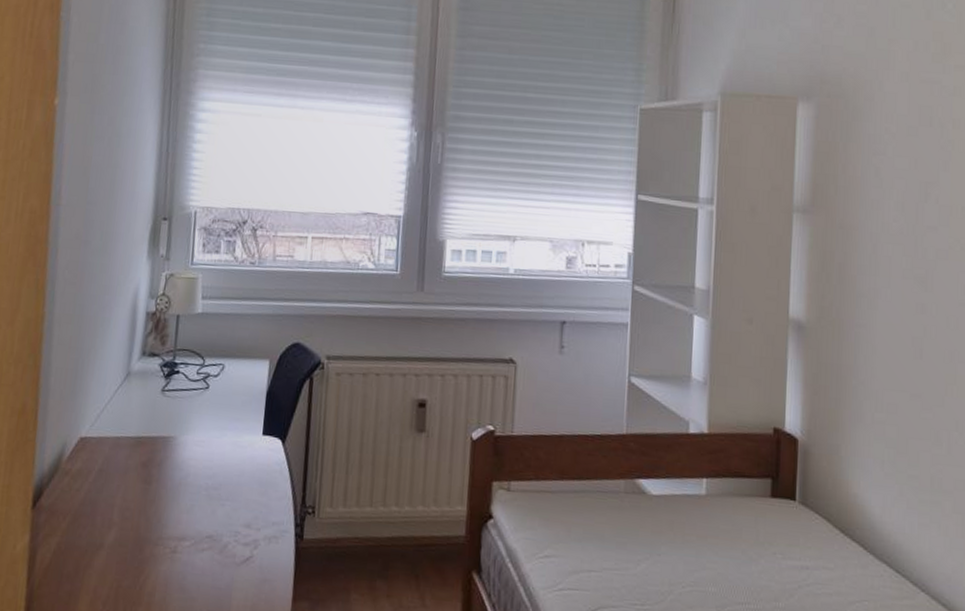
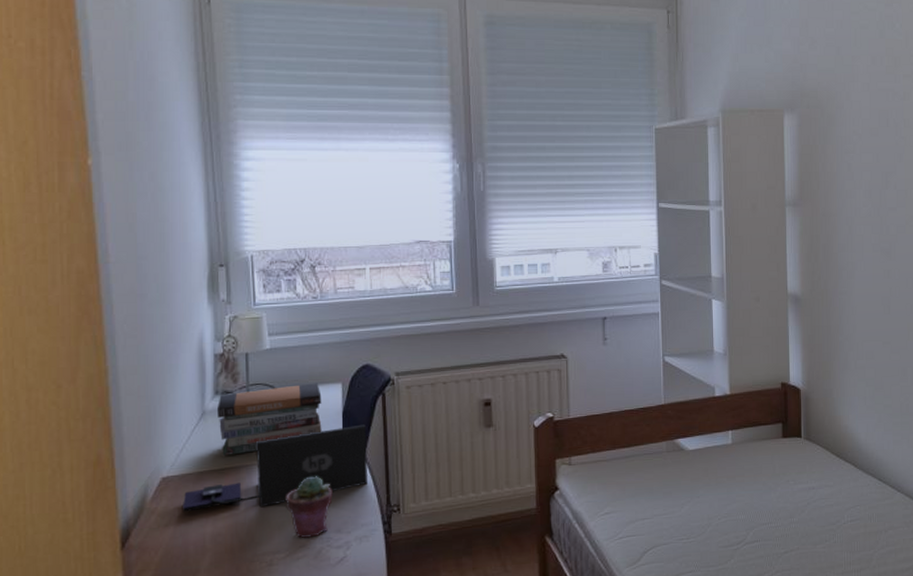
laptop computer: none [95,409,289,486] -> present [182,424,367,513]
book stack: none [141,355,248,424] -> present [218,383,322,455]
potted succulent: none [197,459,247,529] -> present [286,476,333,538]

